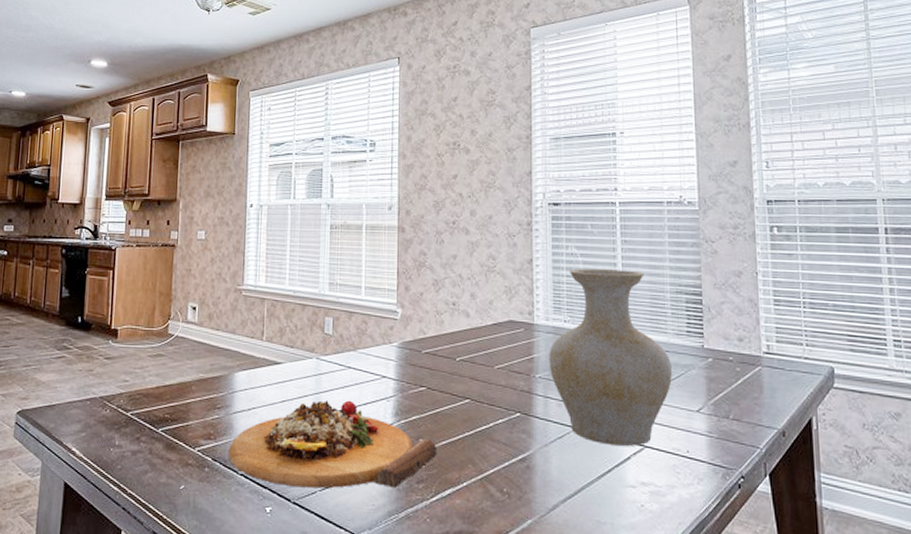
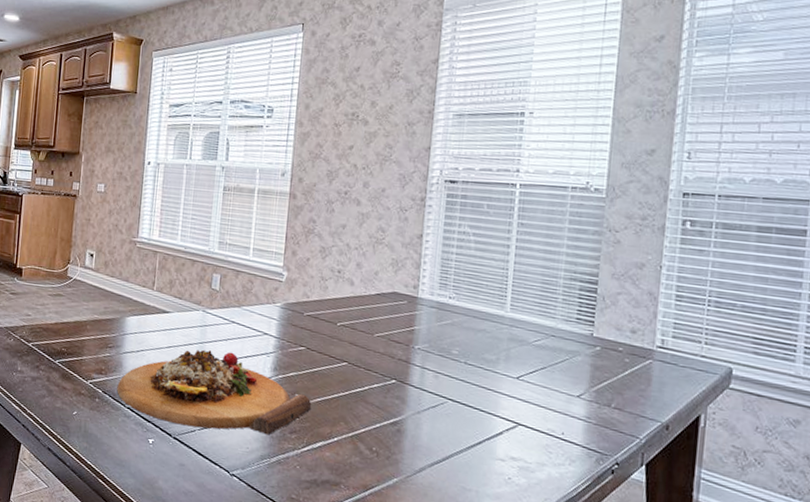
vase: present [549,269,672,446] -> none [429,247,557,423]

